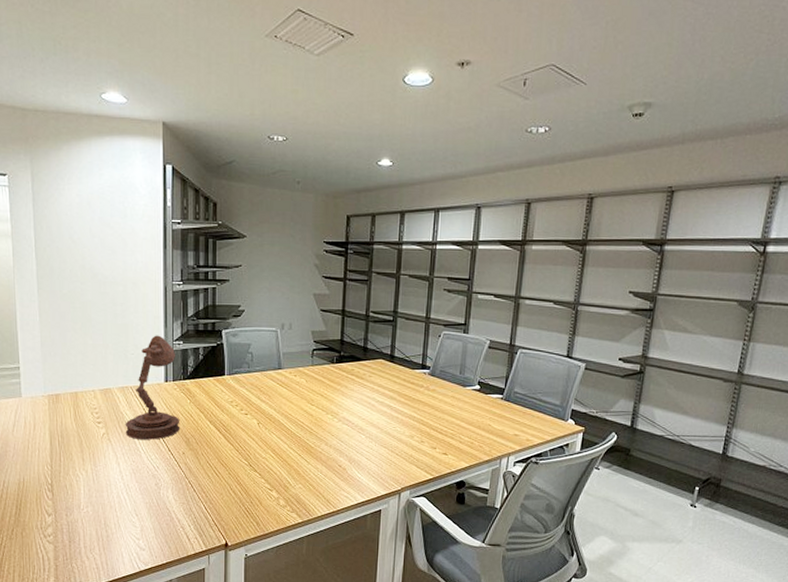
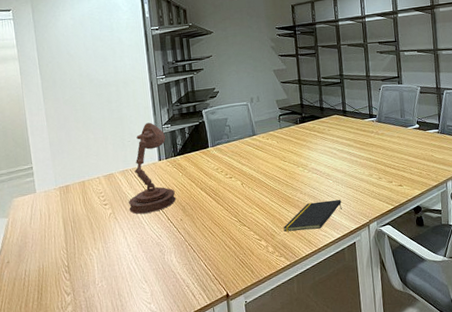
notepad: none [300,457,372,488] -> present [283,199,342,232]

